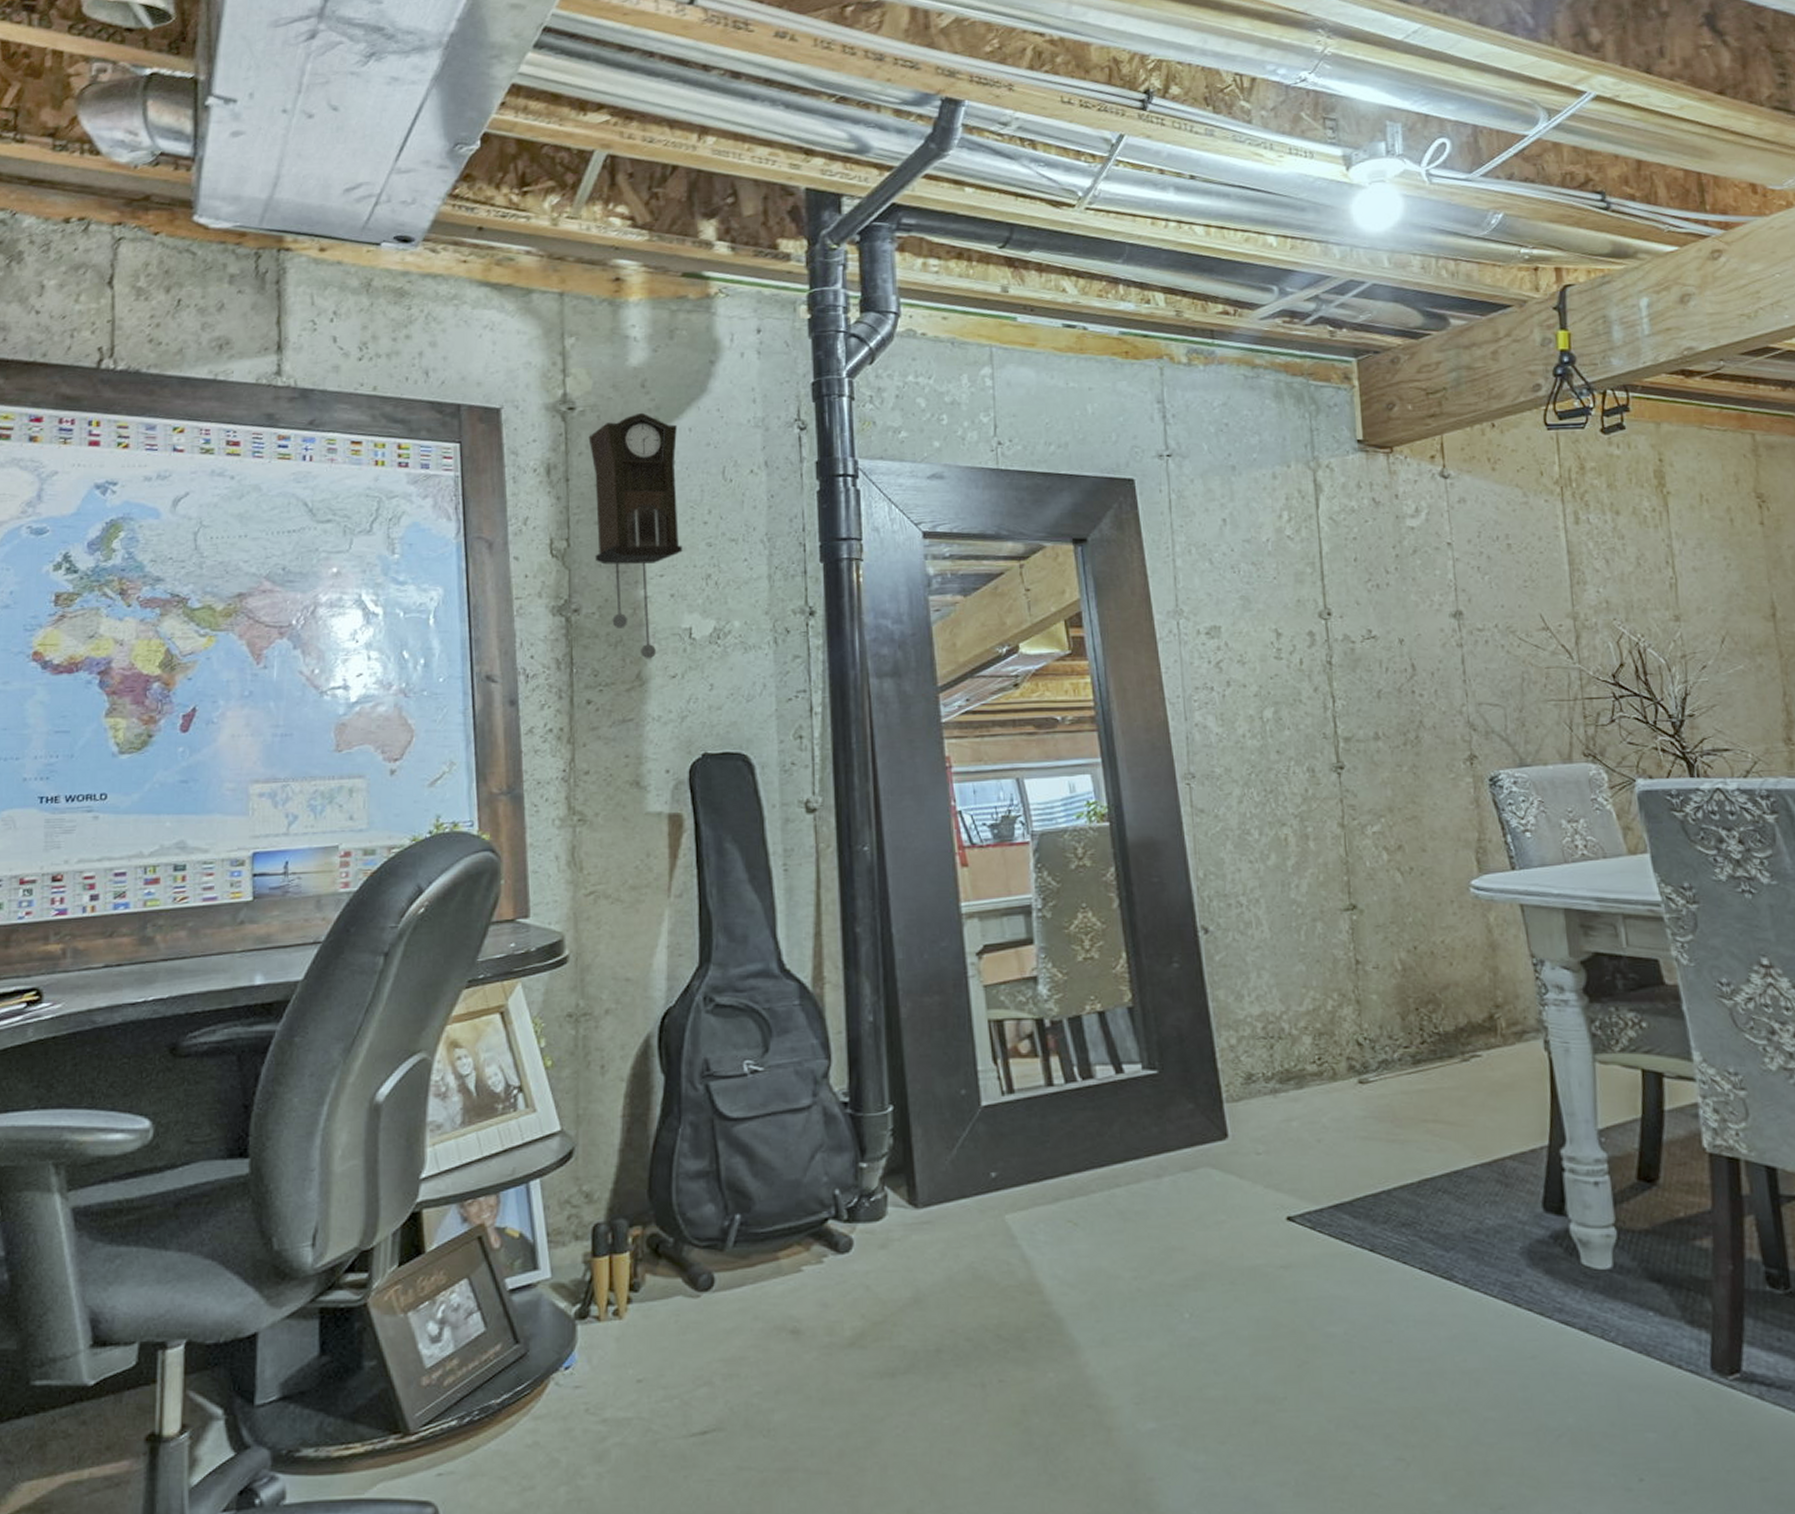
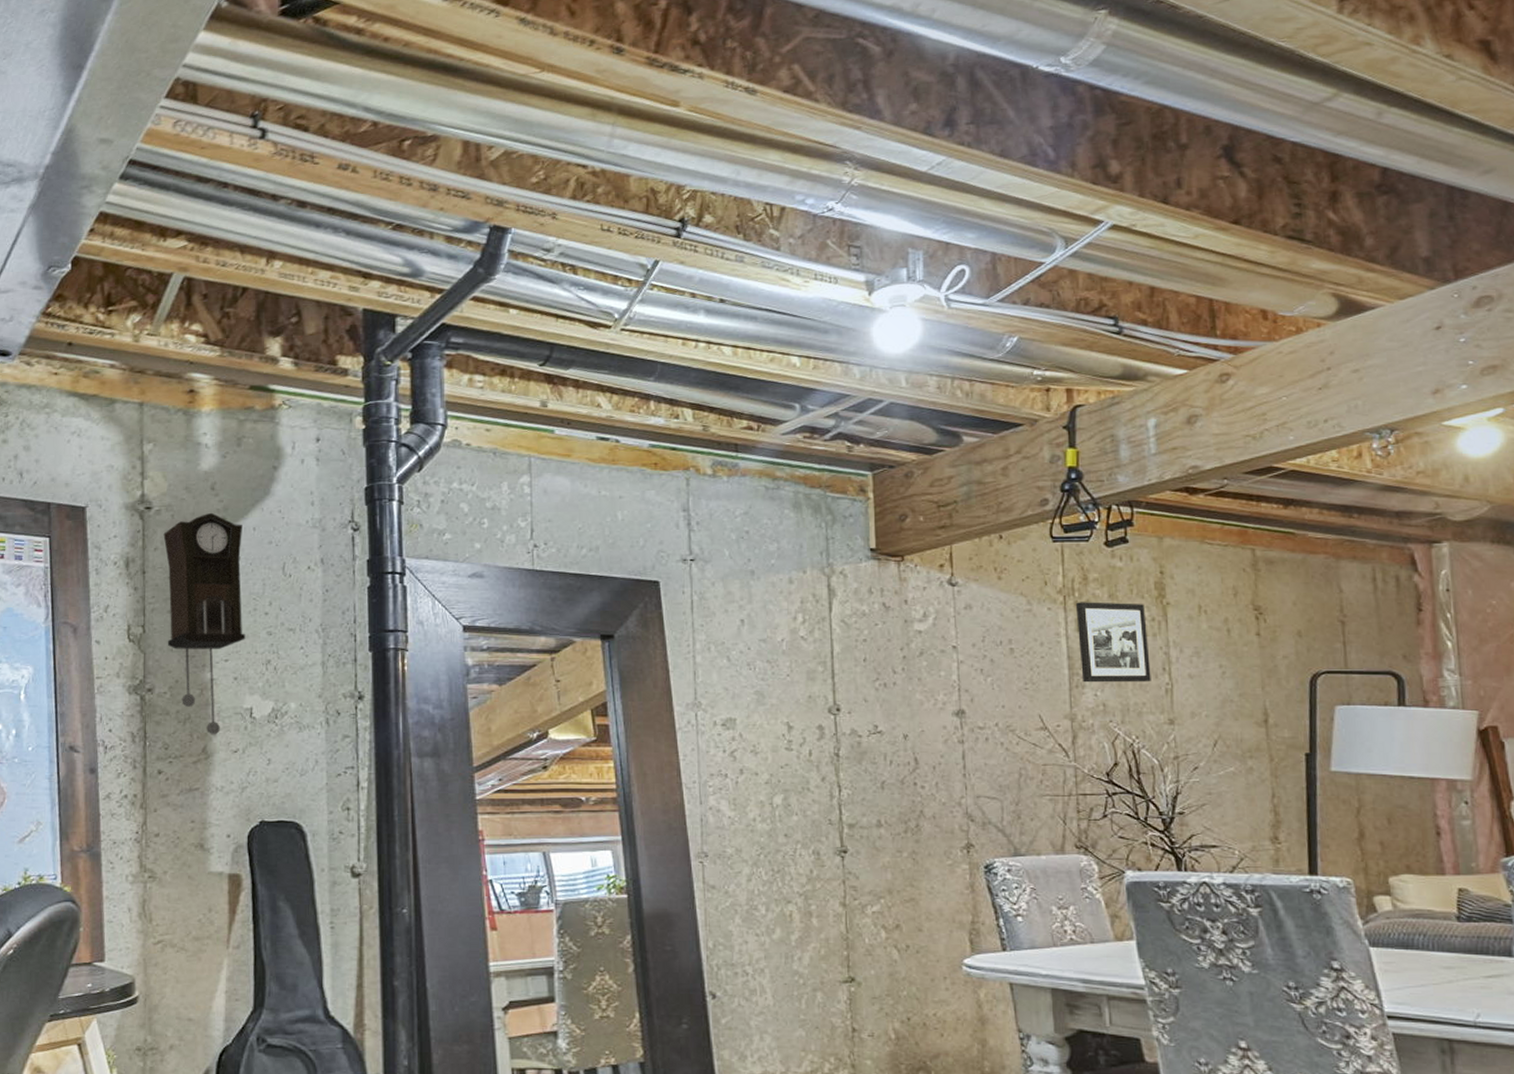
picture frame: none [1573,492,1655,579] -> present [1075,602,1151,683]

